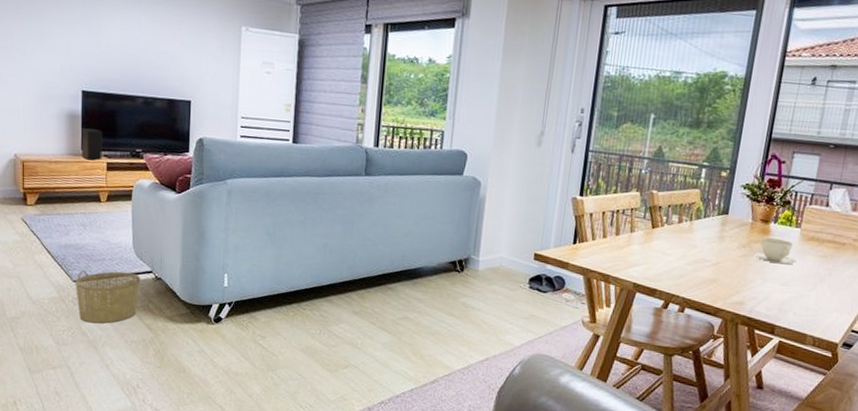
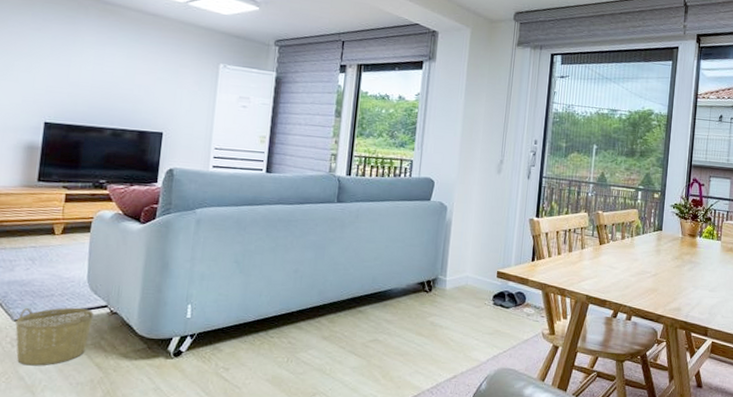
speaker: present [81,128,103,161] -> none [37,159,64,193]
teacup: present [754,237,796,265] -> none [685,249,720,273]

